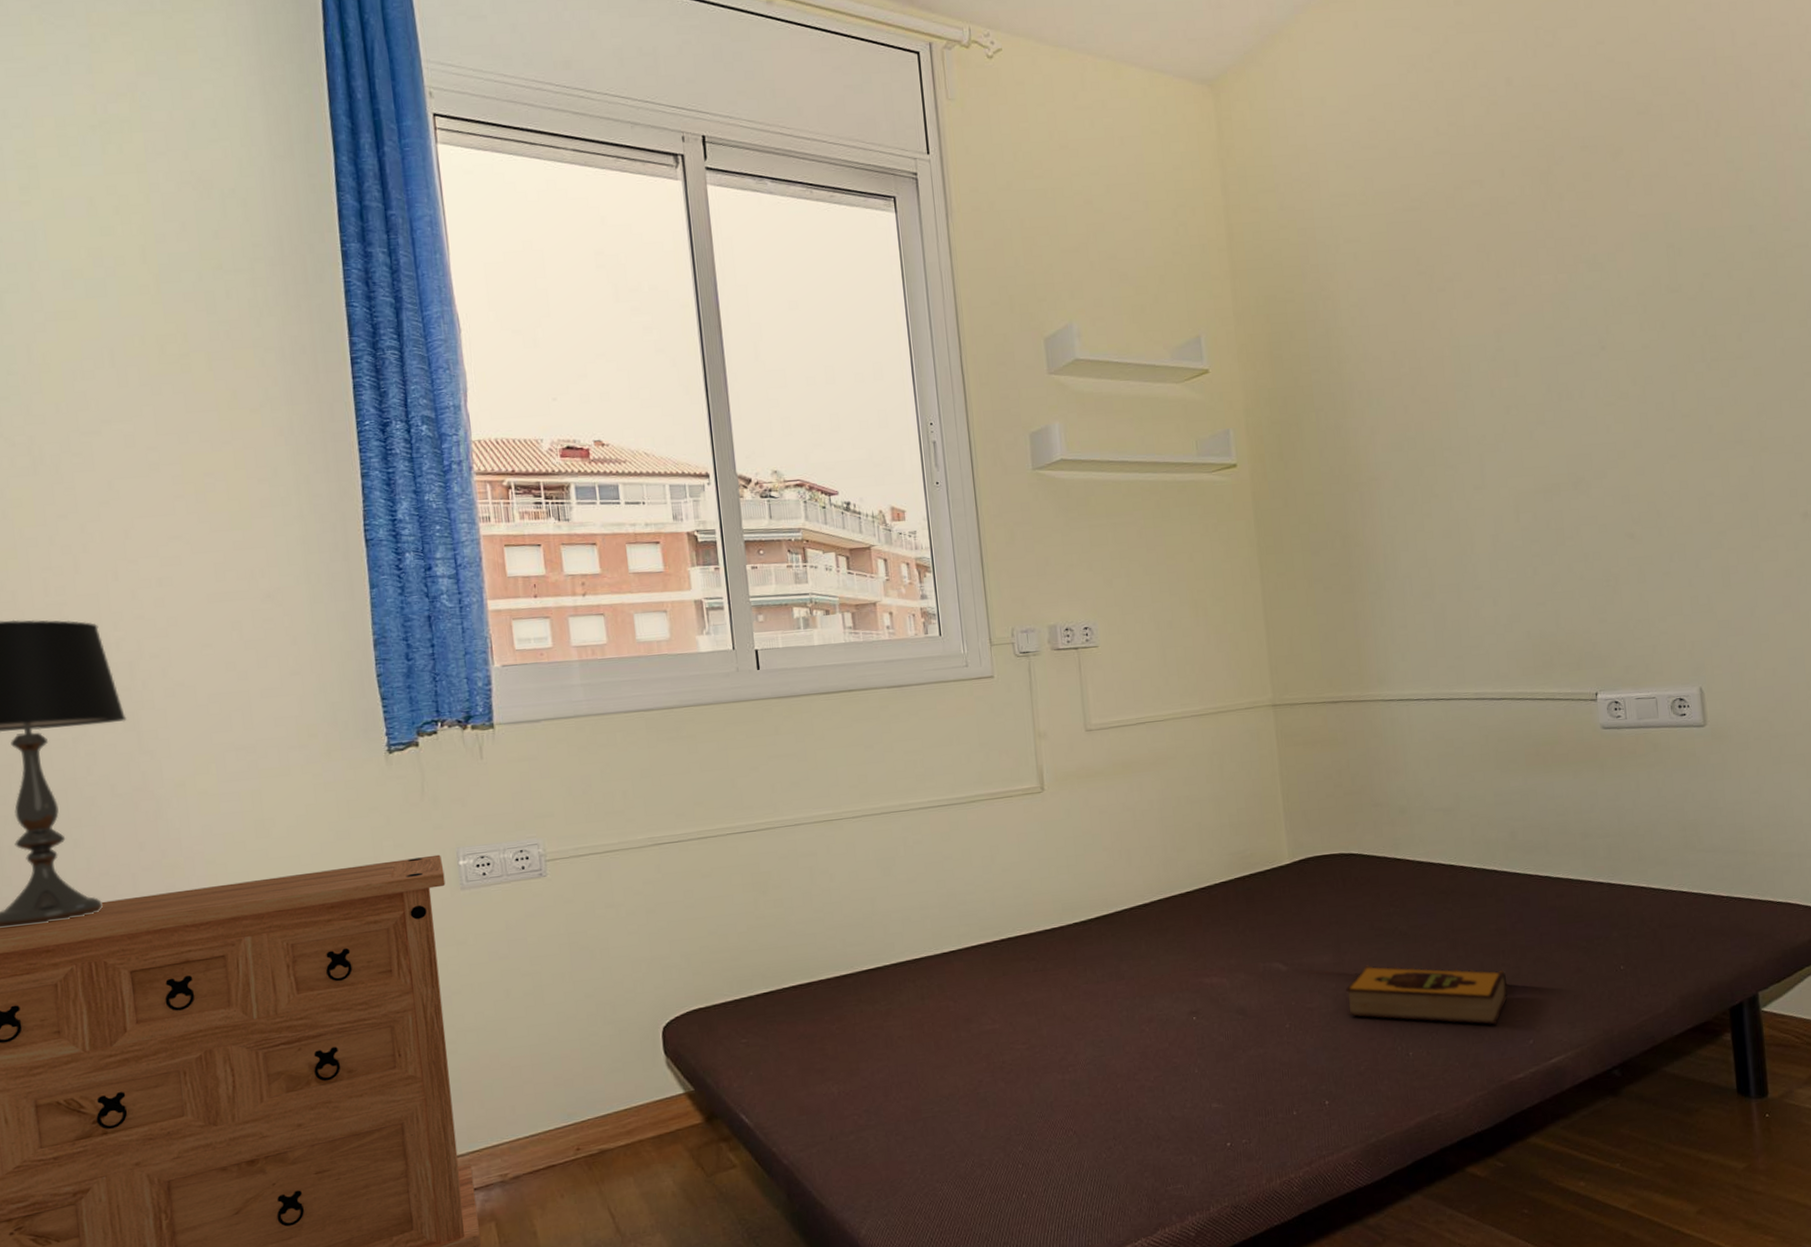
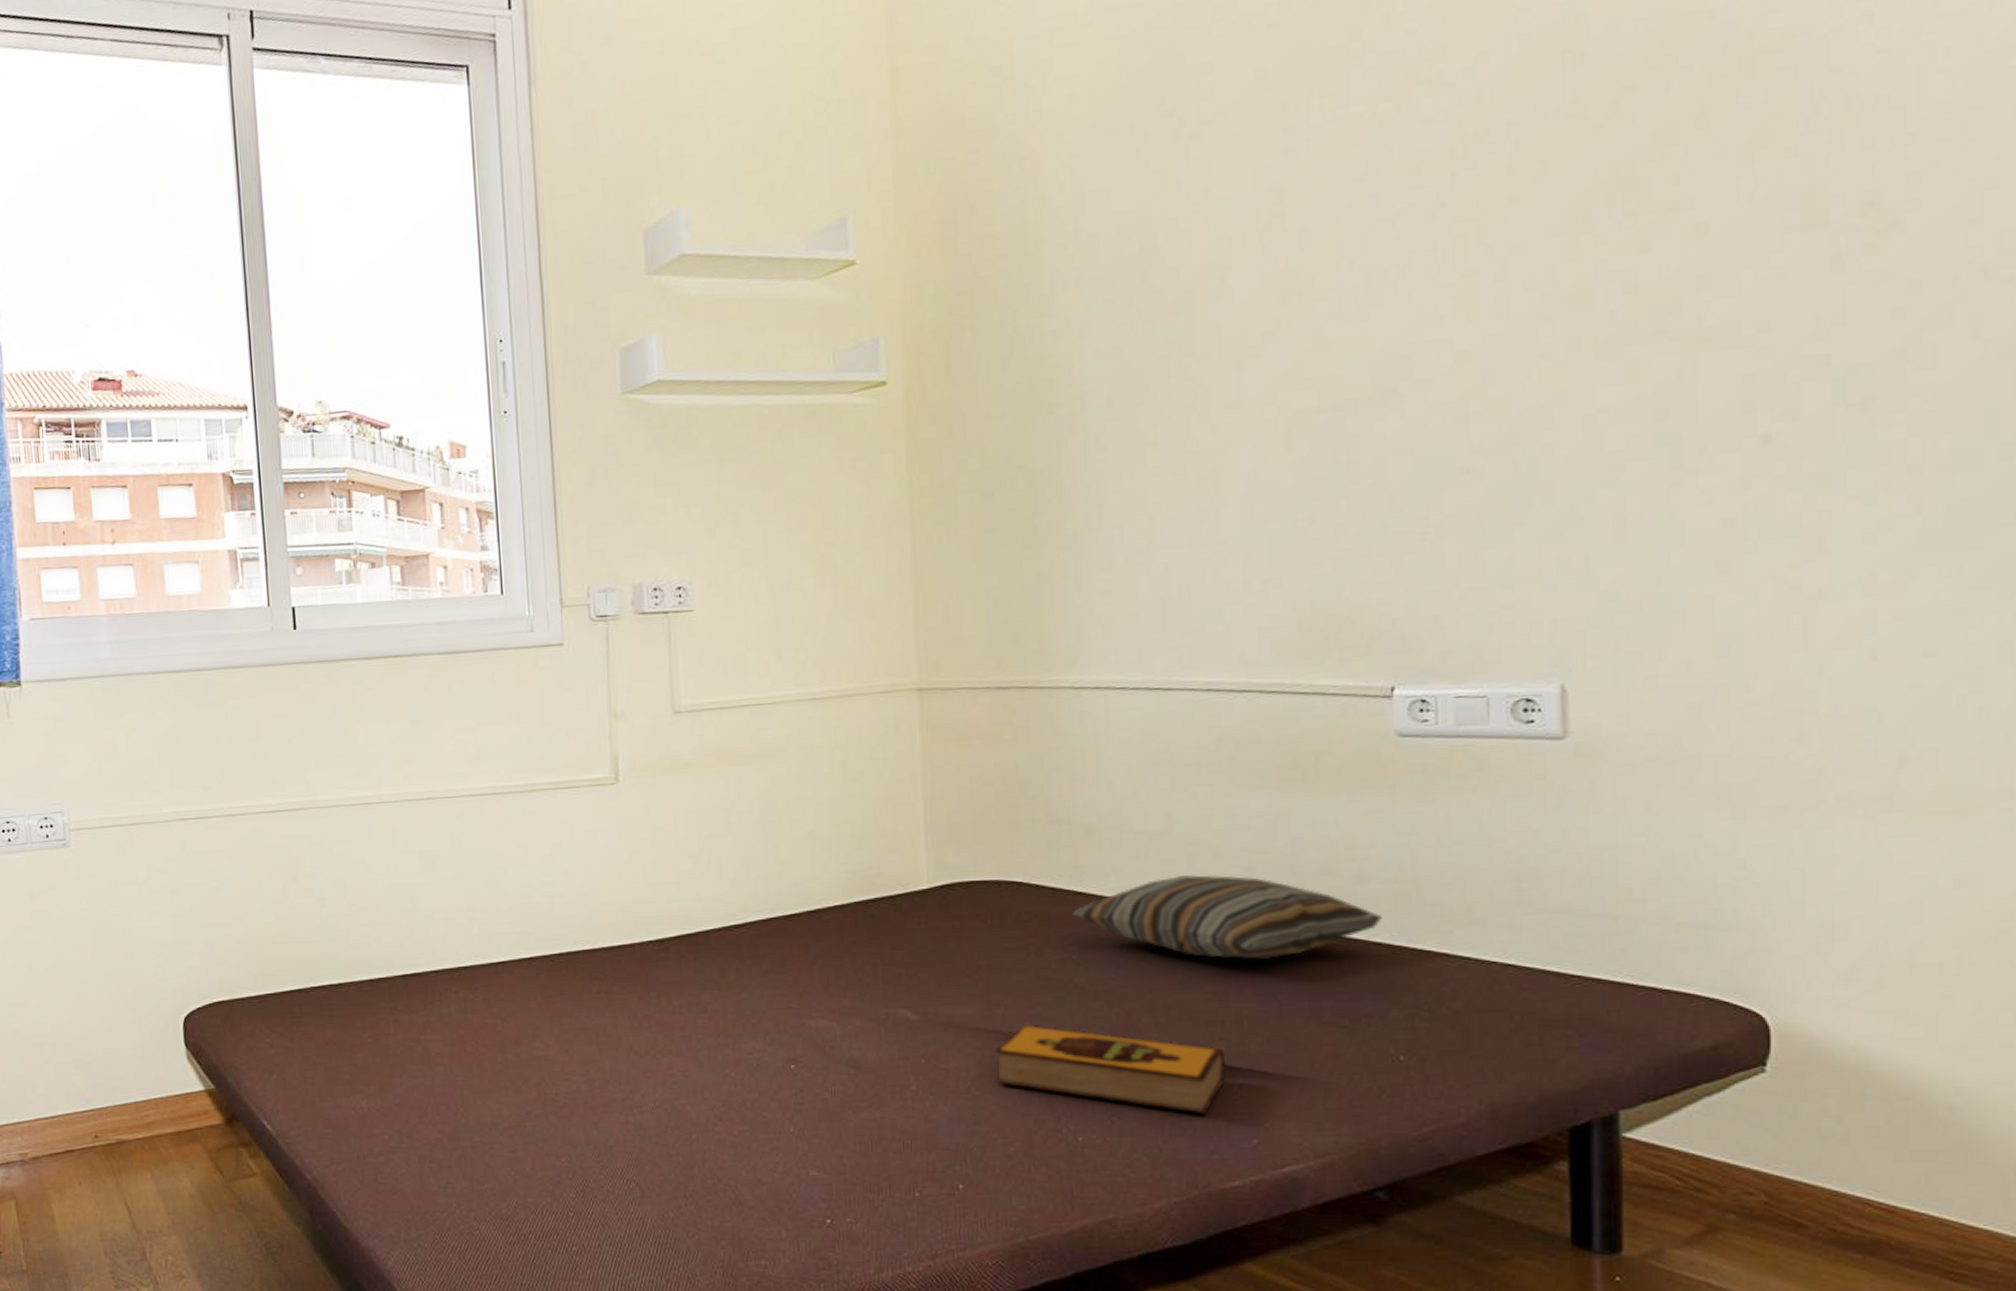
pillow: none [1395,839,1602,903] -> present [1073,874,1382,961]

